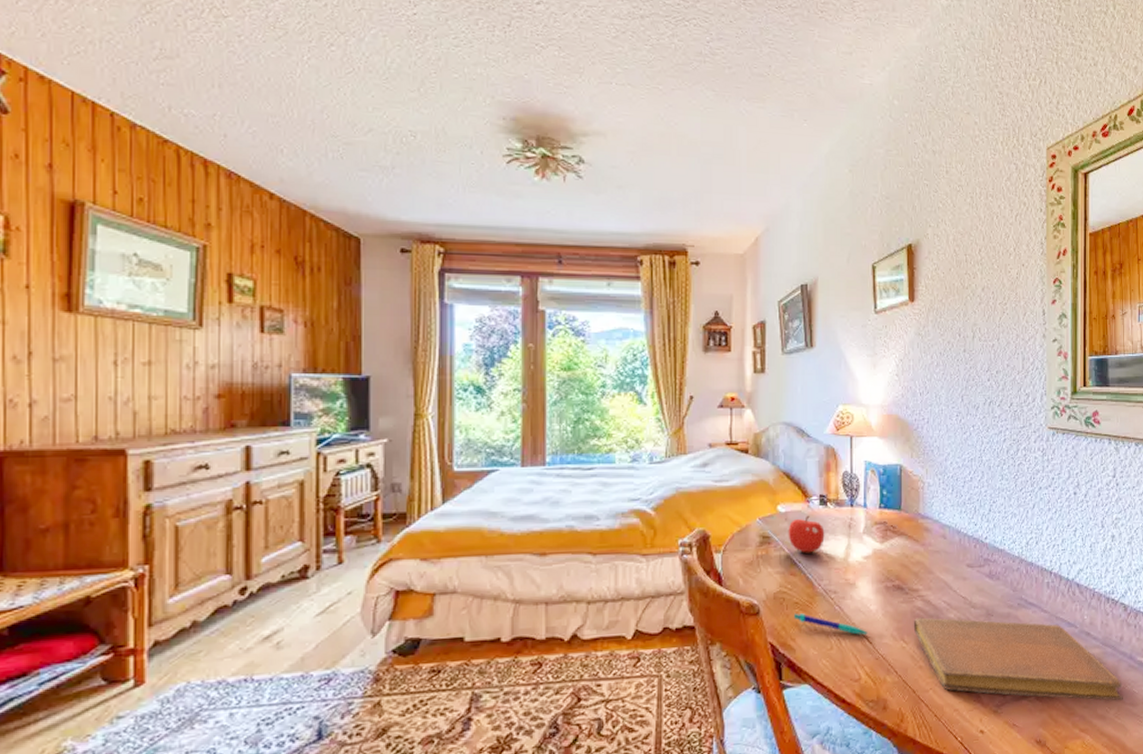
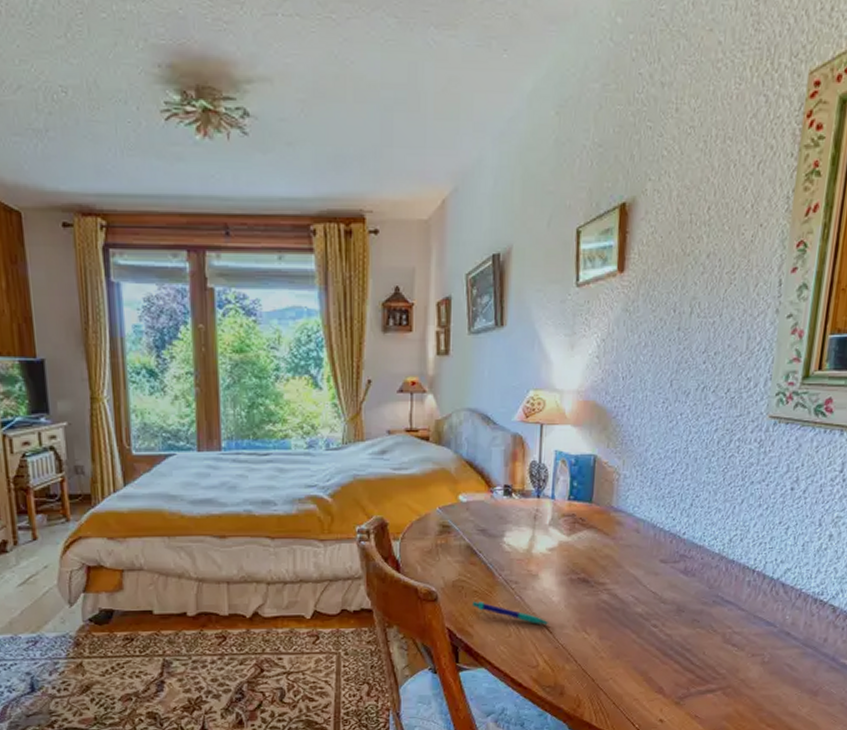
fruit: present [788,515,825,553] -> none [469,505,508,543]
notebook: present [913,617,1123,701] -> none [597,610,820,700]

